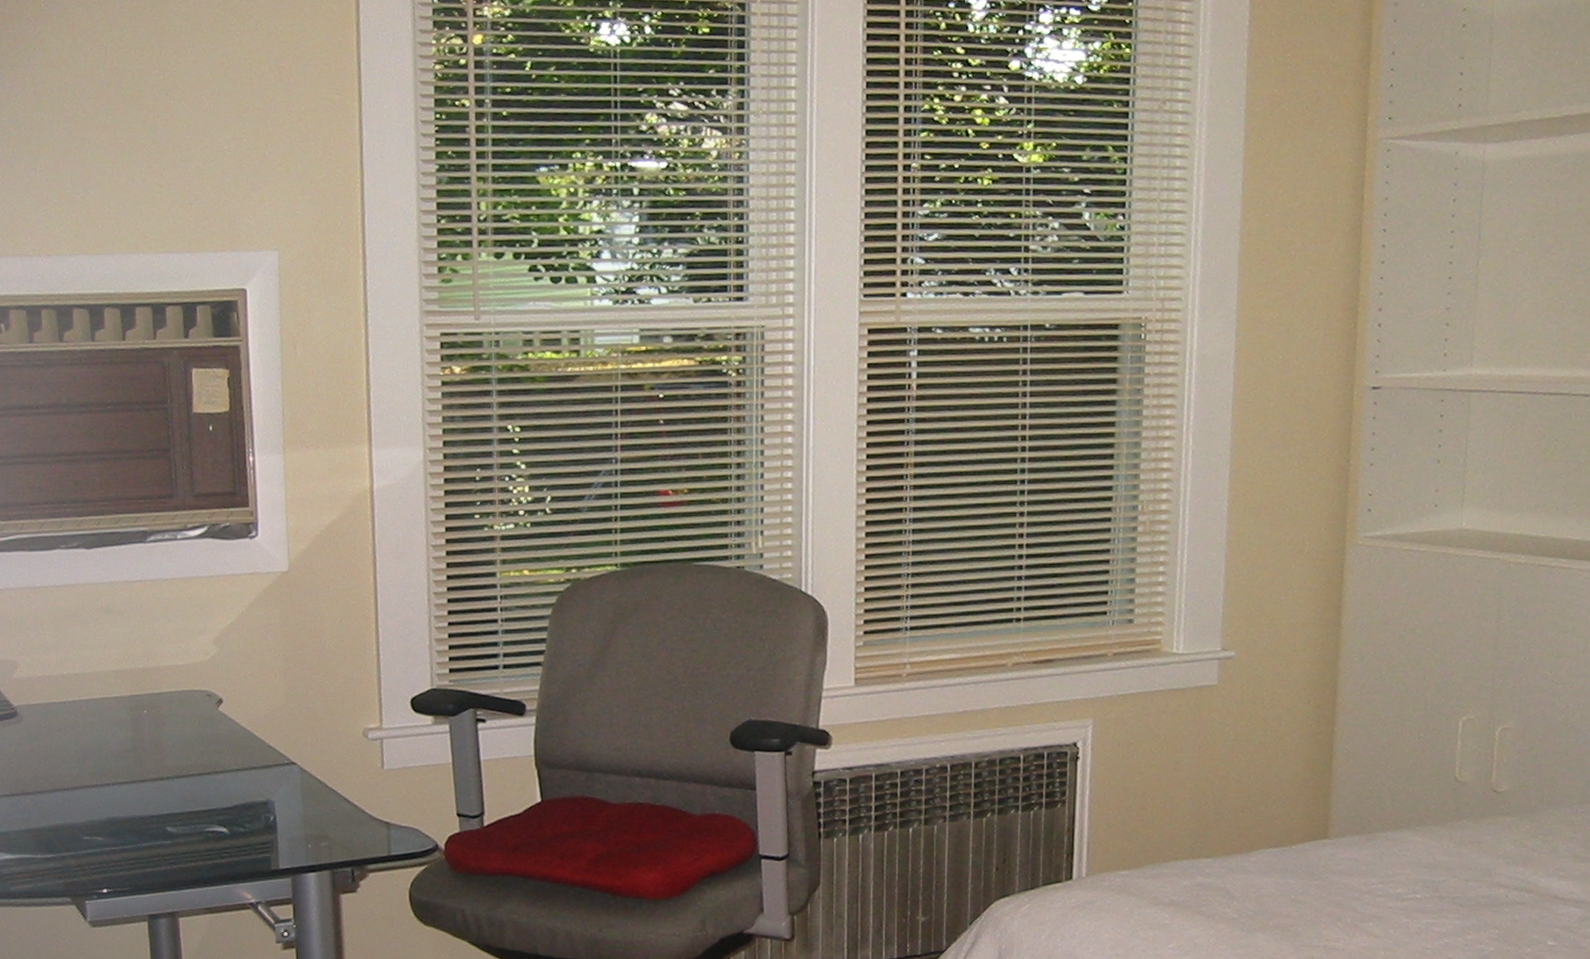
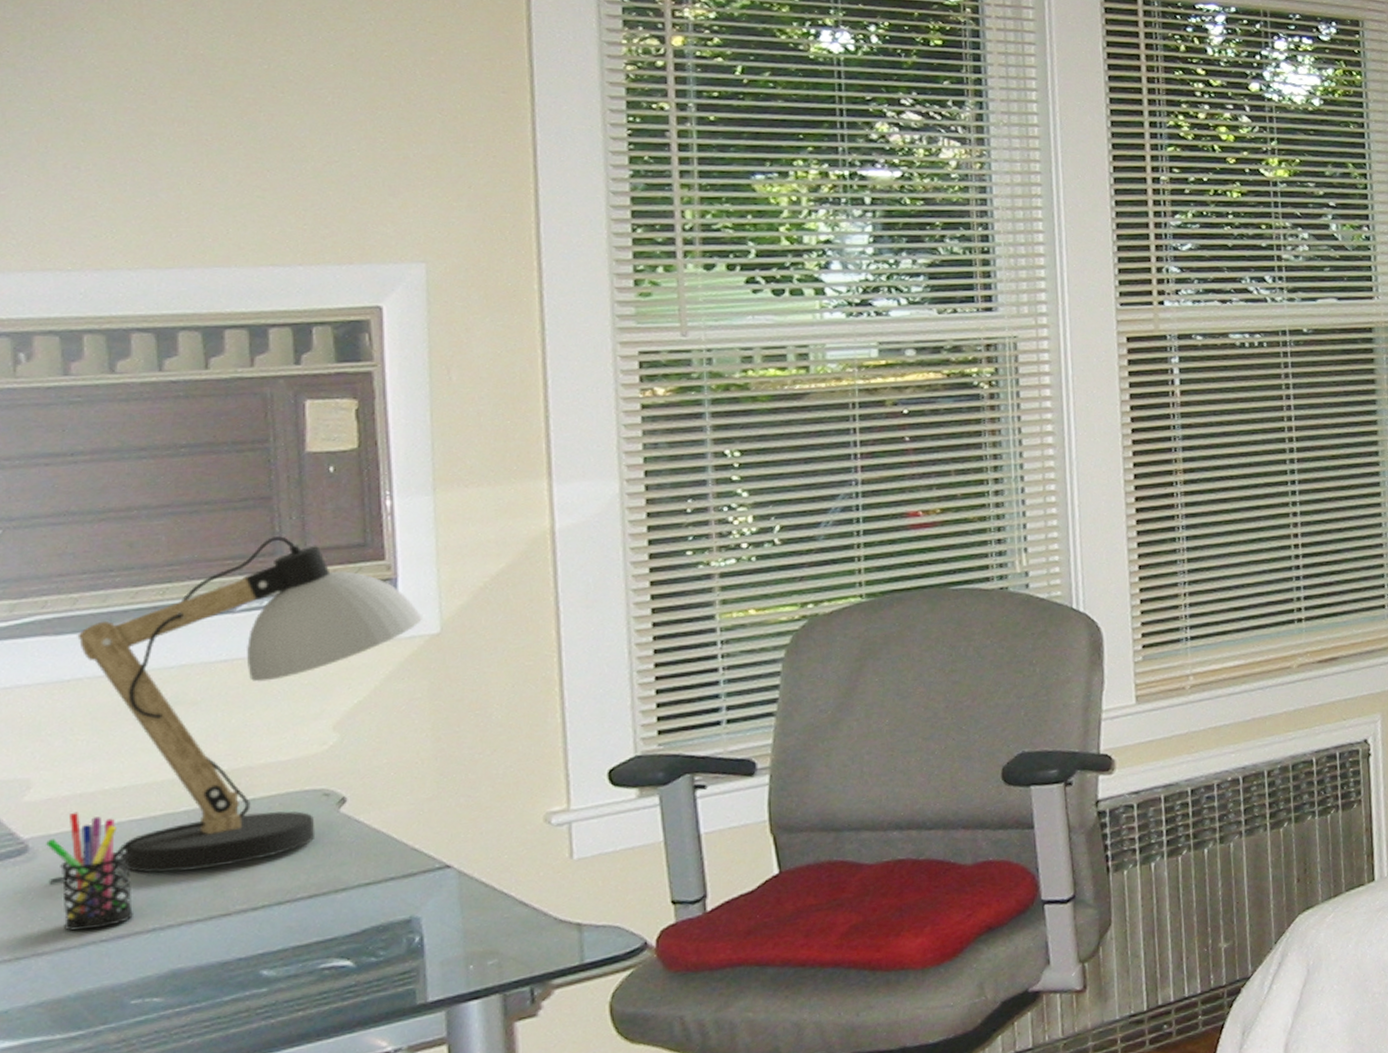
pen holder: none [28,689,84,779] -> present [46,811,133,931]
desk lamp: none [30,482,276,743] -> present [48,536,422,885]

